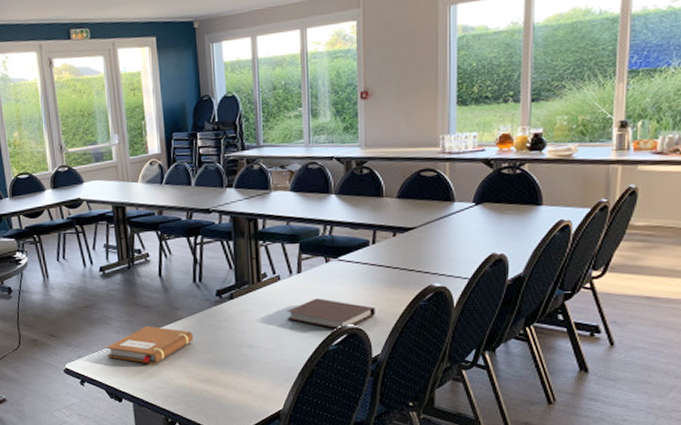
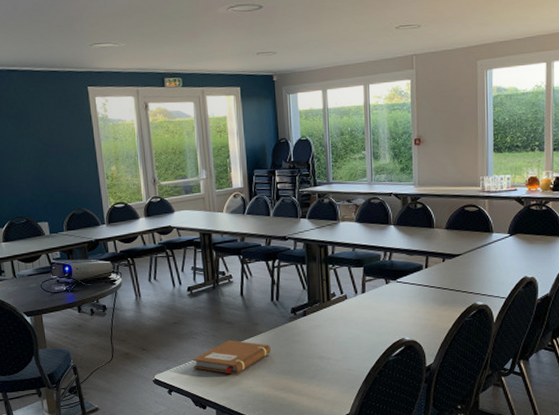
notebook: present [287,298,375,330] -> none [353,315,428,343]

